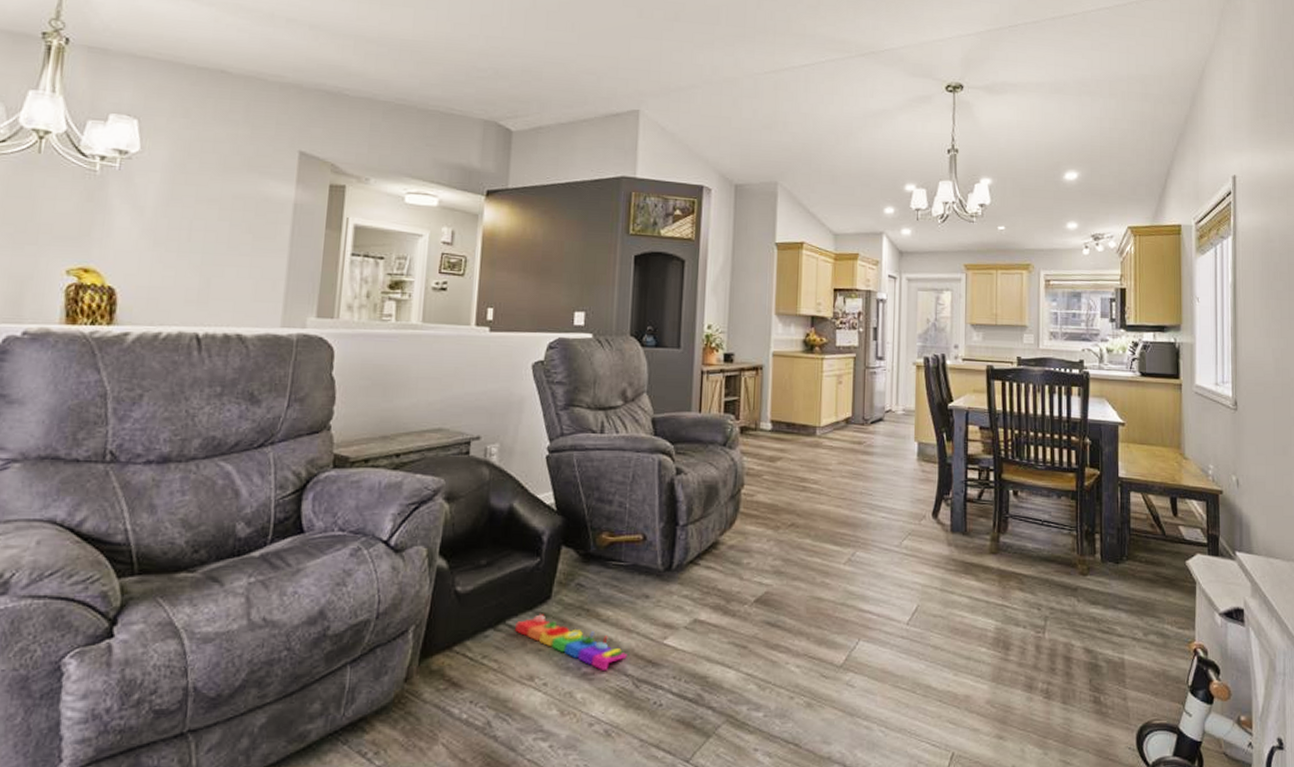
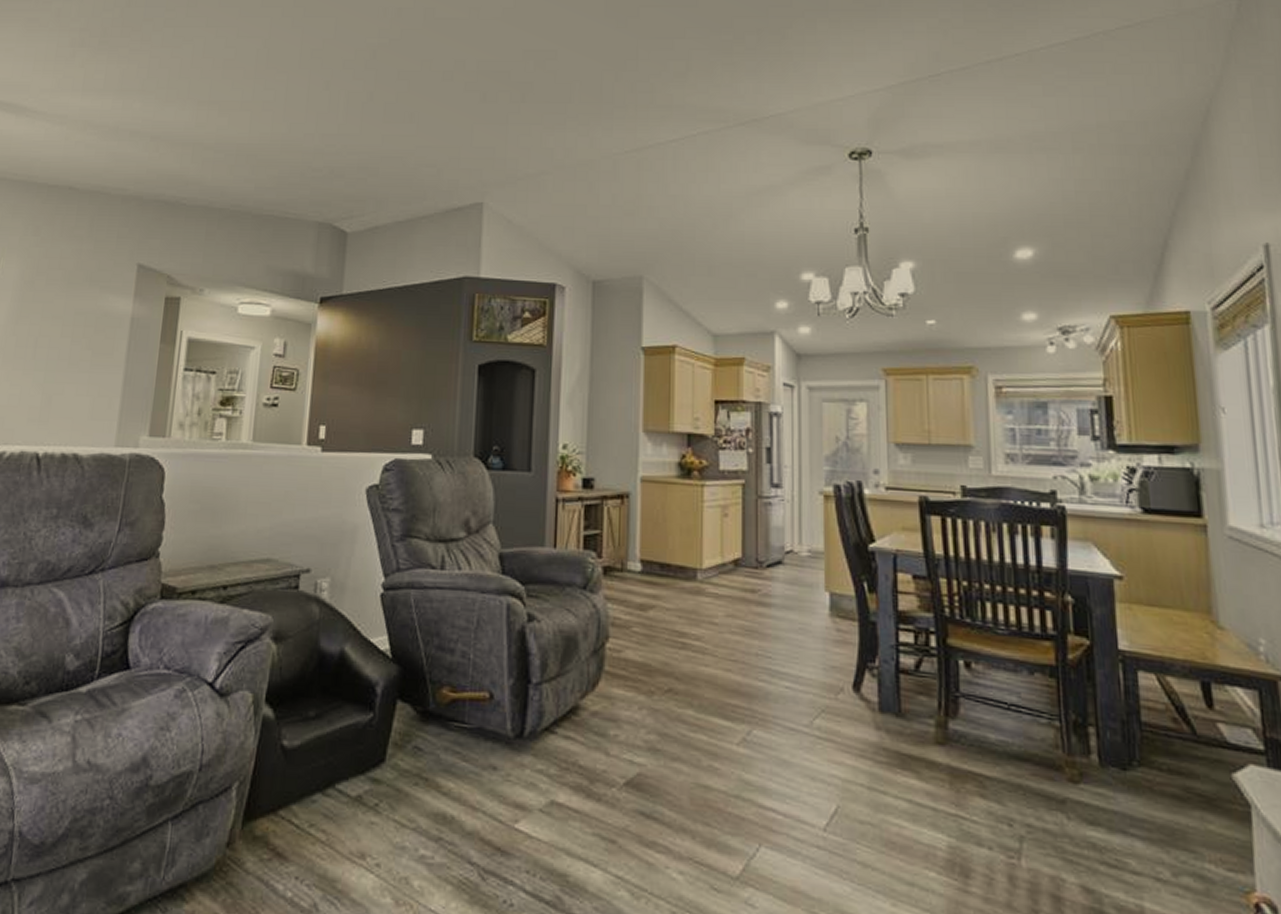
knob puzzle: present [515,614,627,670] -> none [346,779,471,855]

